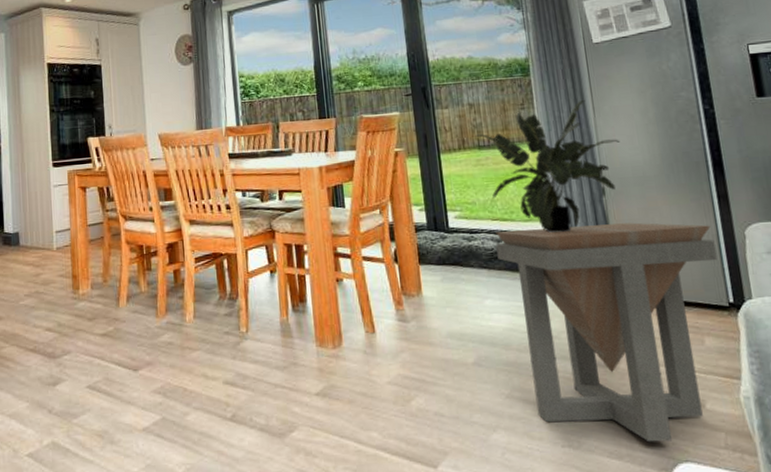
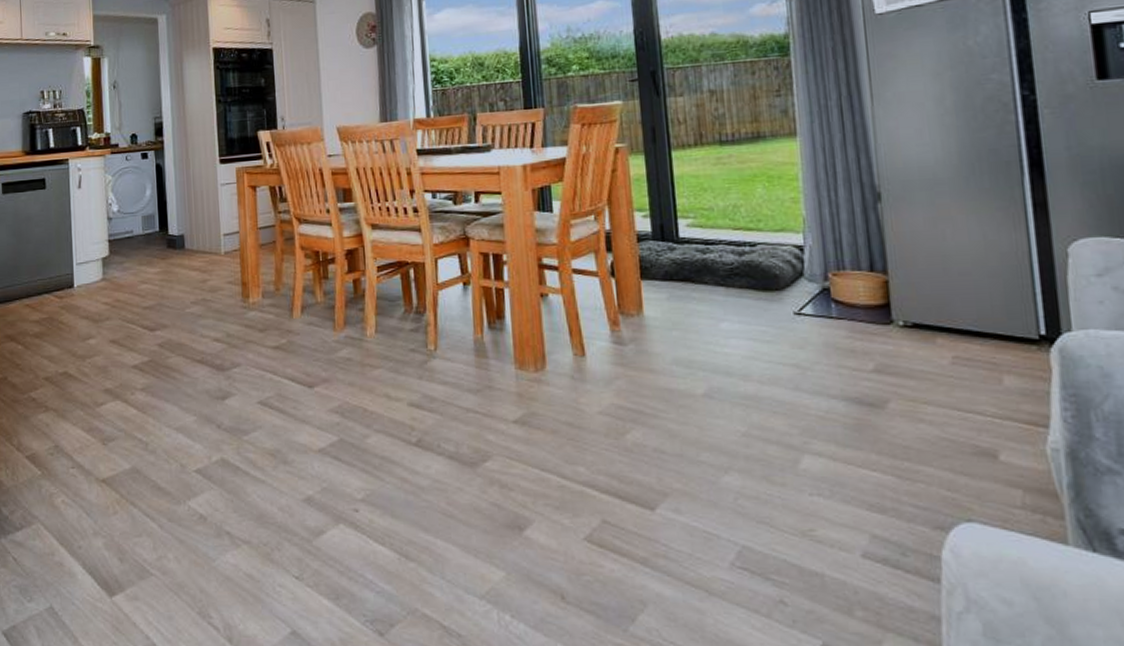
potted plant: present [475,100,621,233] -> none [715,85,905,245]
side table: present [496,222,717,443] -> none [737,235,1027,496]

